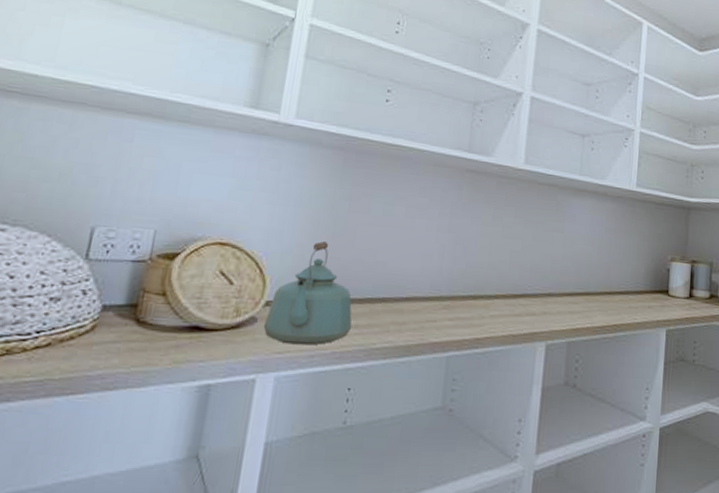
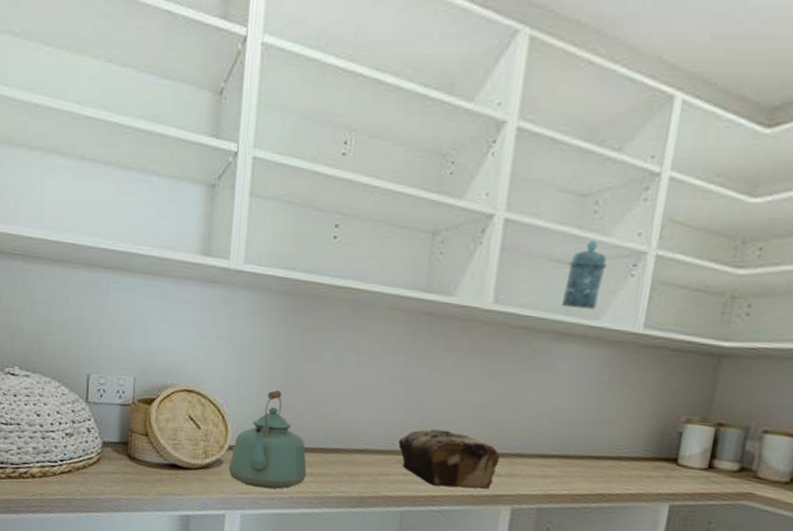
bread loaf: none [444,274,535,329] -> present [398,429,500,489]
canister: none [576,118,608,172] -> present [561,240,608,310]

